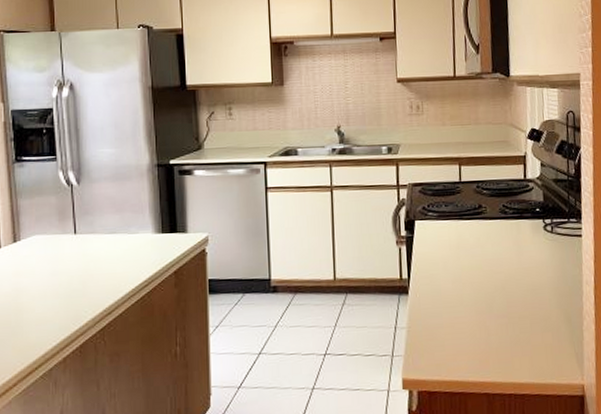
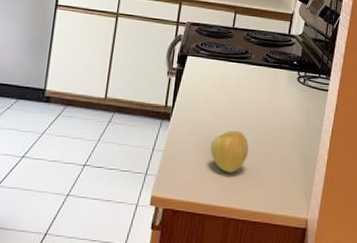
apple: none [458,295,502,343] -> present [210,130,249,173]

